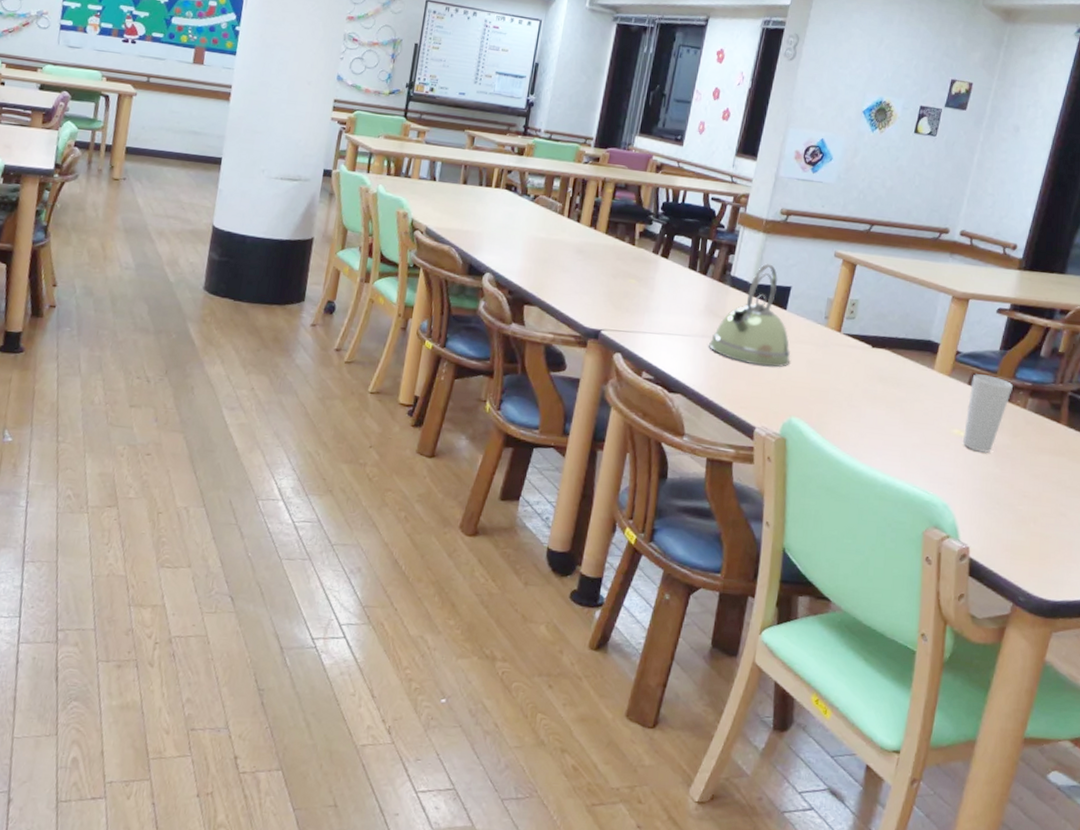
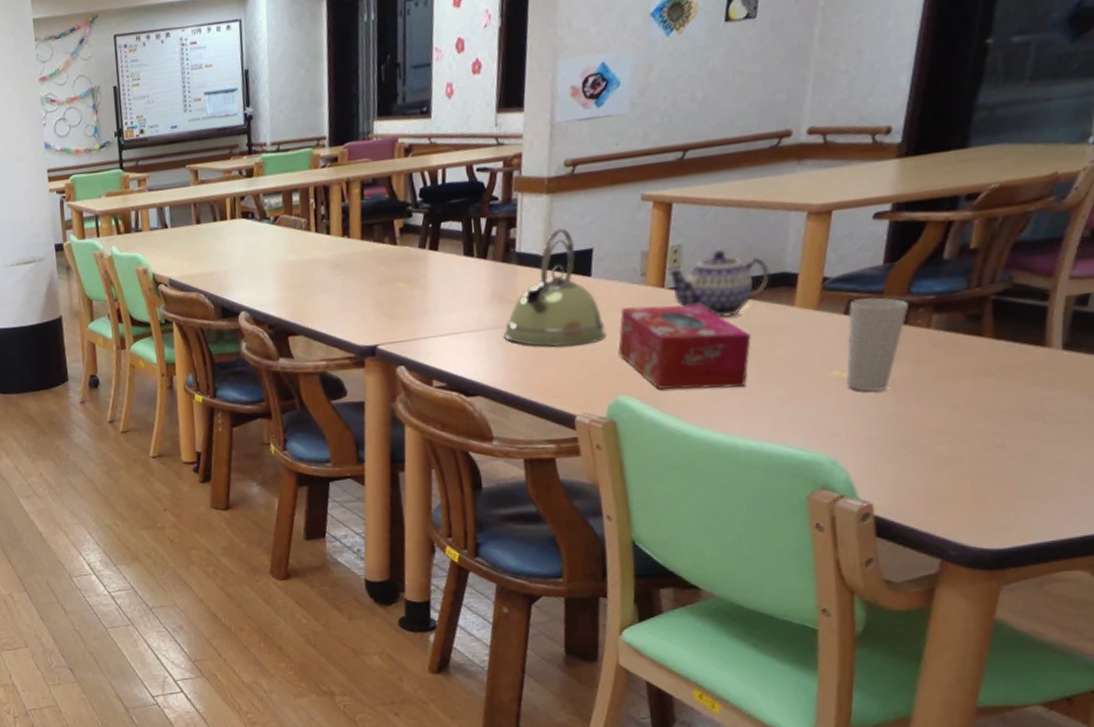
tissue box: none [797,342,900,430] -> present [618,304,752,390]
teapot: none [844,310,920,368] -> present [667,248,770,317]

